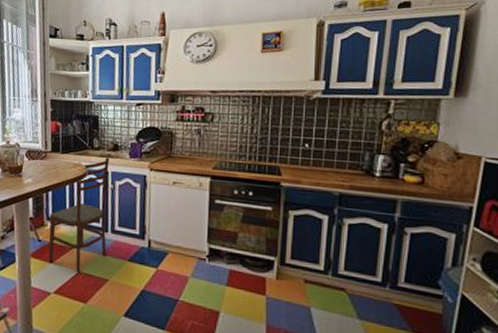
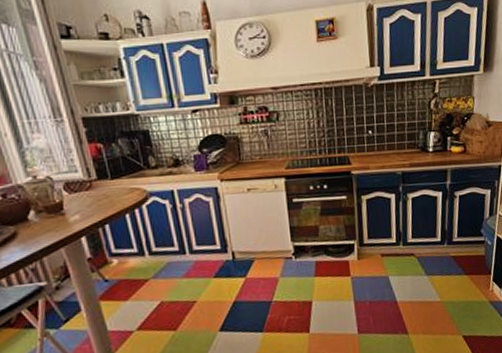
dining chair: present [48,158,110,273] -> none [112,175,189,303]

